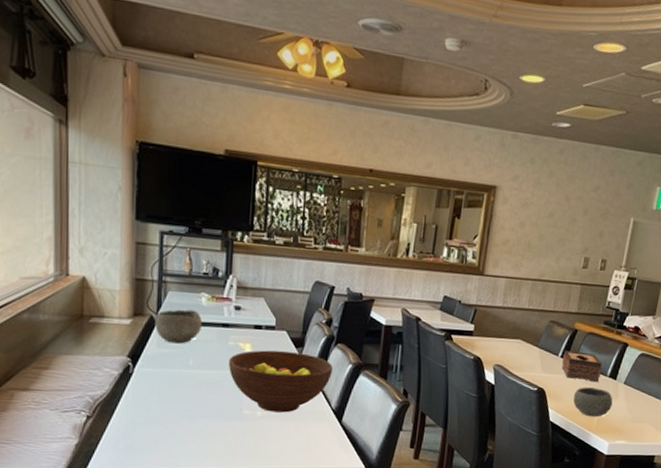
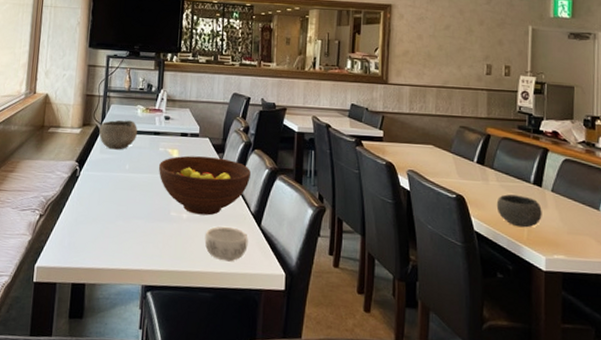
decorative bowl: none [281,423,328,458] -> present [204,226,248,262]
tissue box: present [561,350,602,382] -> none [479,156,523,189]

